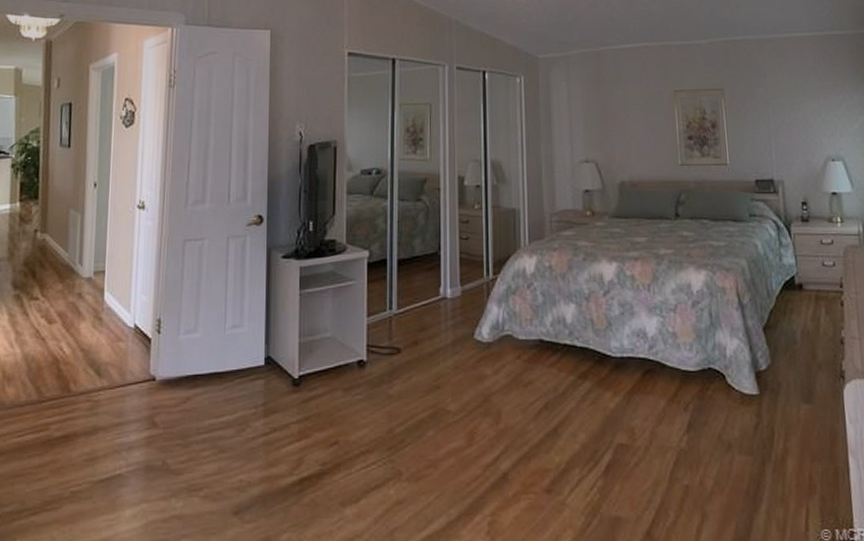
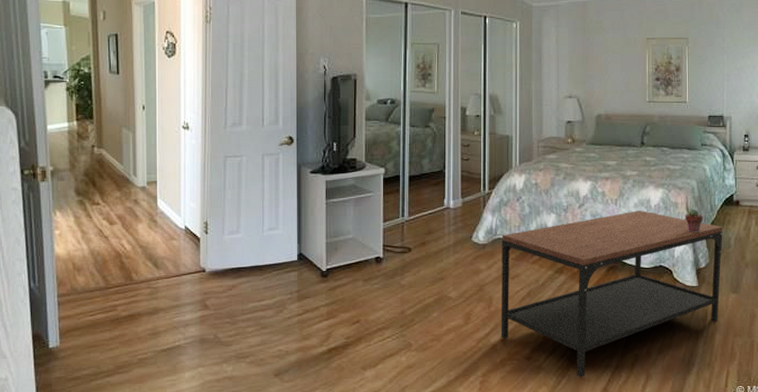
coffee table: none [510,298,789,518] -> present [501,211,723,378]
potted succulent: none [735,294,760,326] -> present [684,208,704,233]

